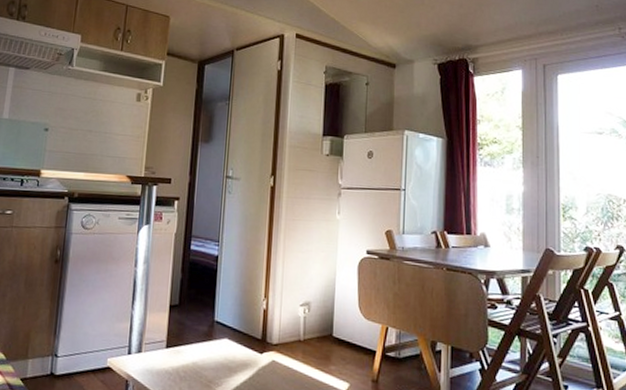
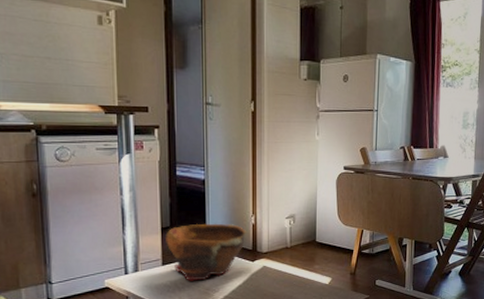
bowl: none [172,303,258,370] -> present [165,223,247,281]

